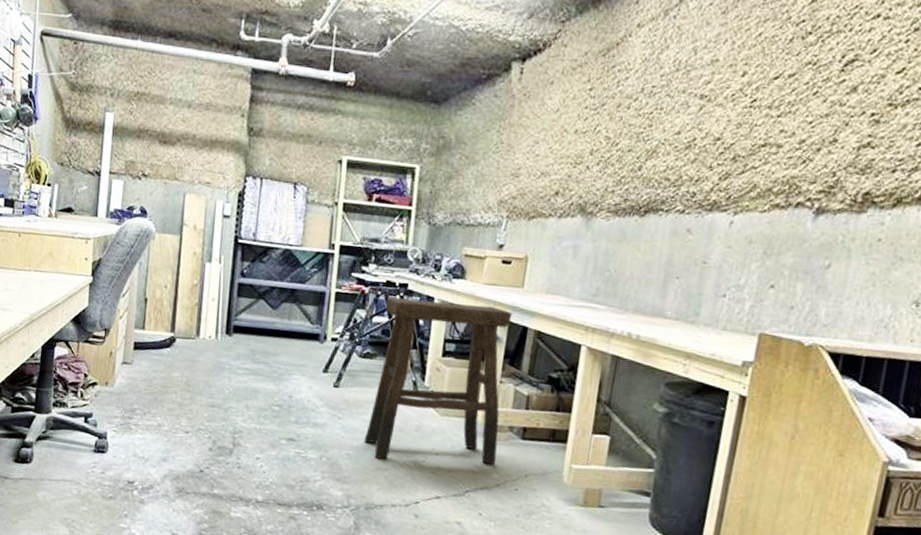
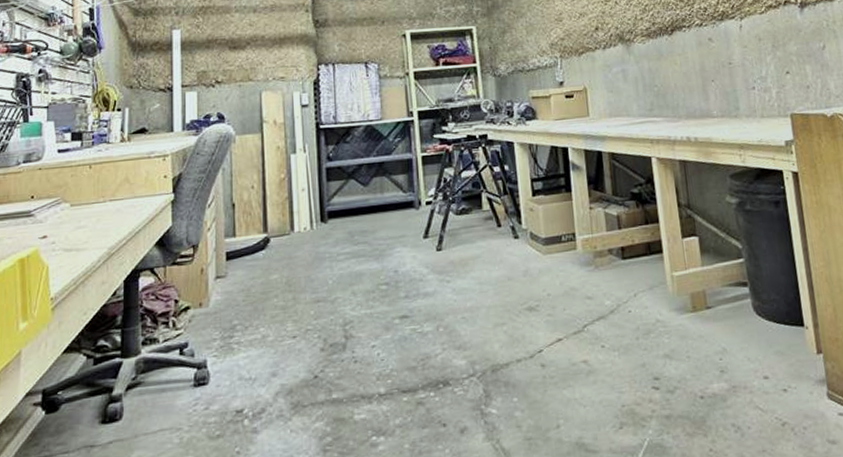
stool: present [364,297,512,465] -> none [470,139,605,315]

